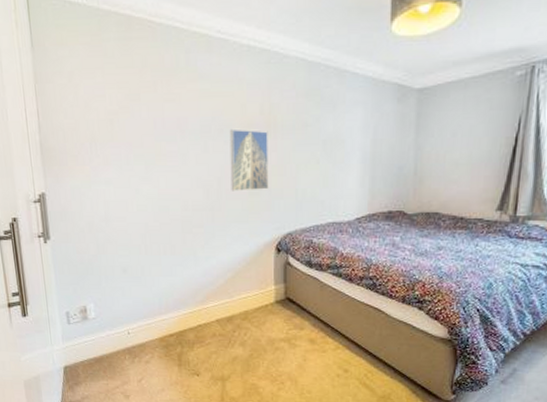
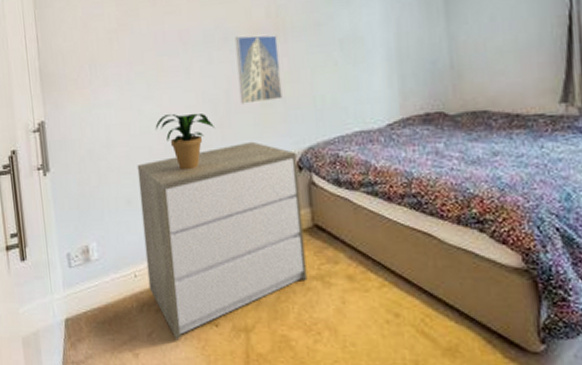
dresser: none [133,224,277,385] -> present [137,141,308,339]
potted plant: none [151,196,206,246] -> present [155,113,214,171]

